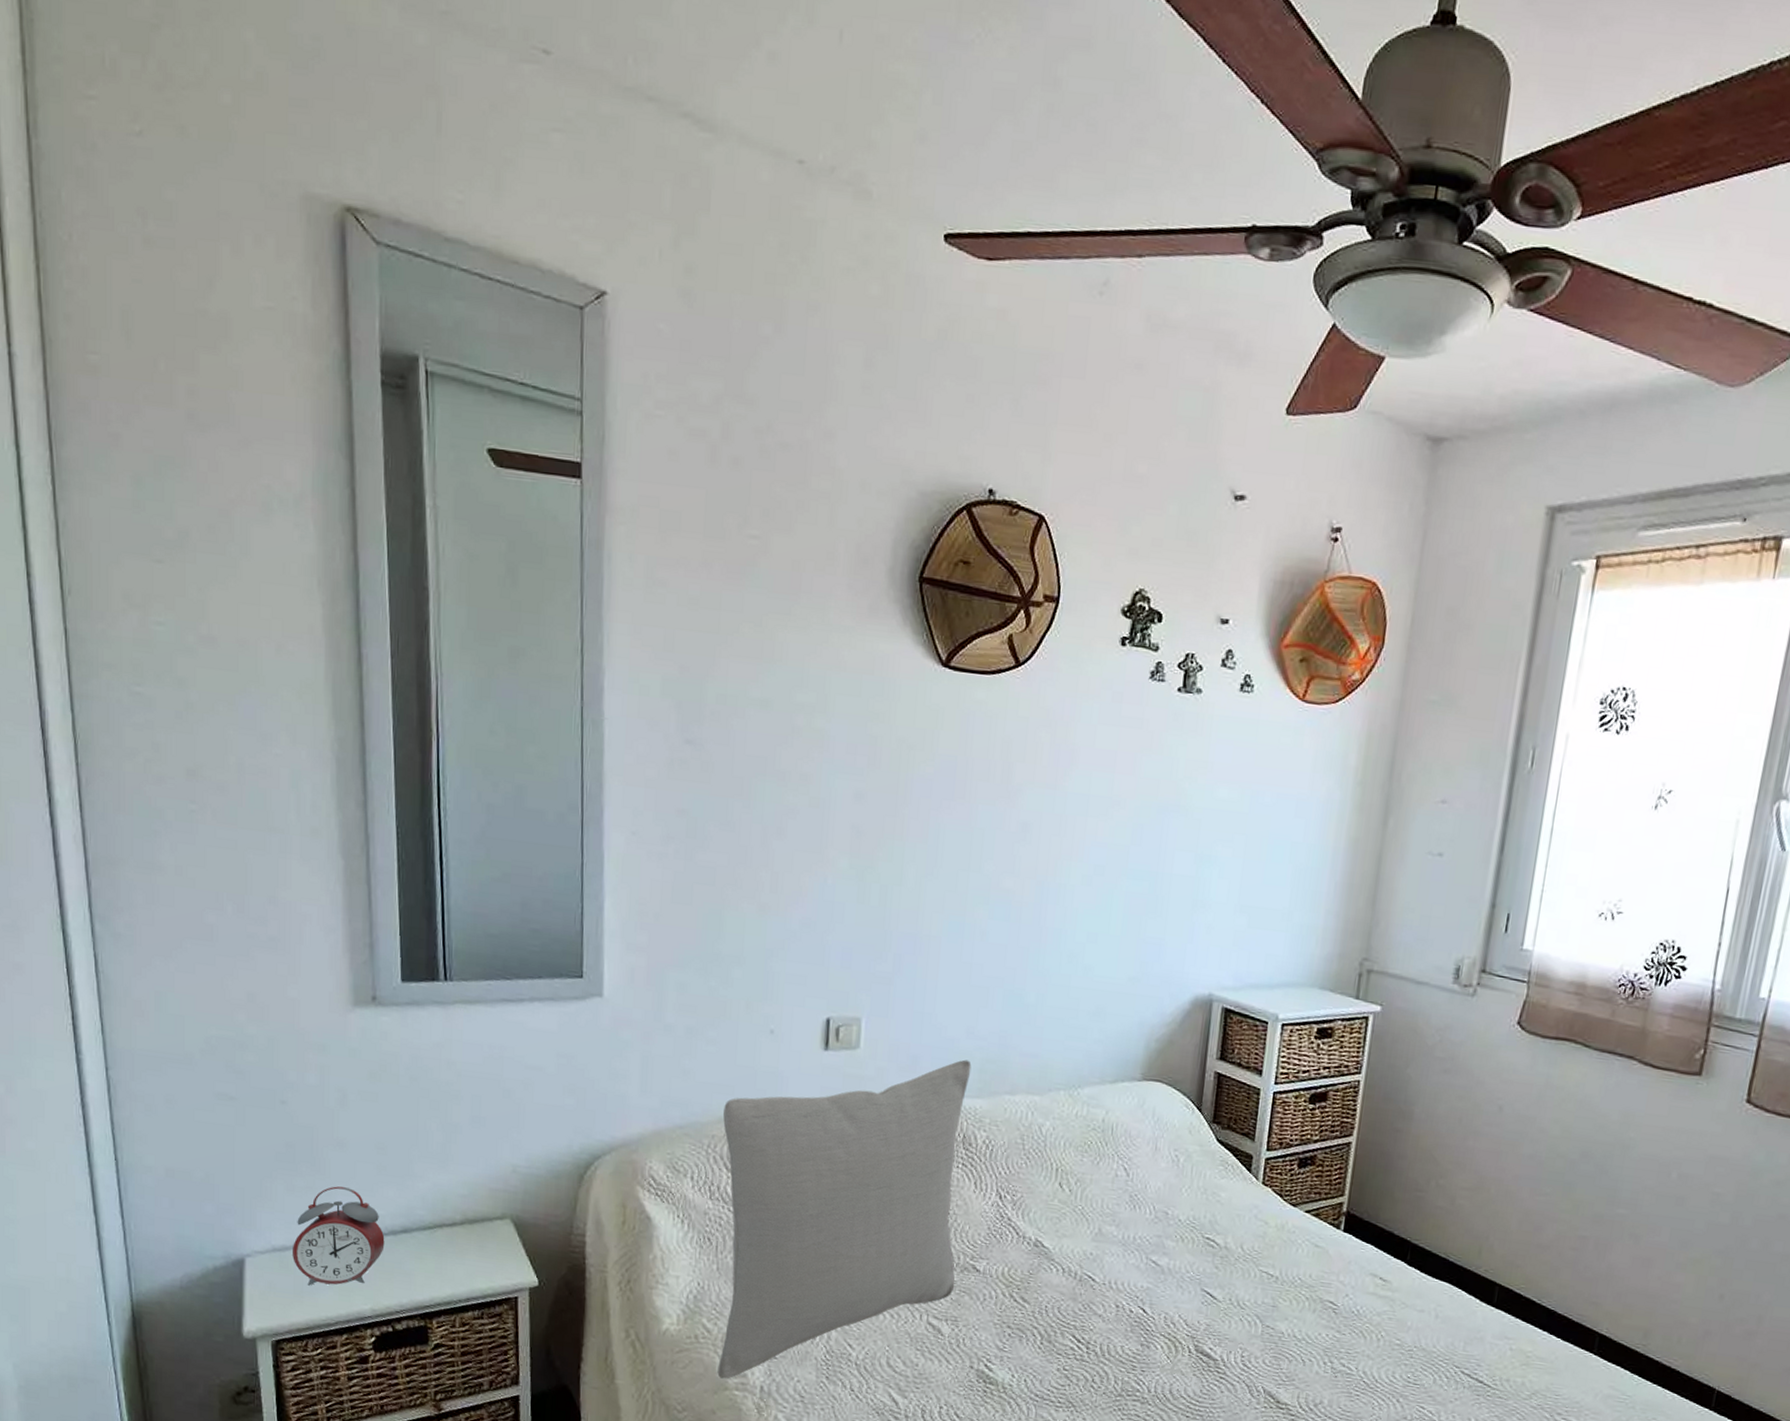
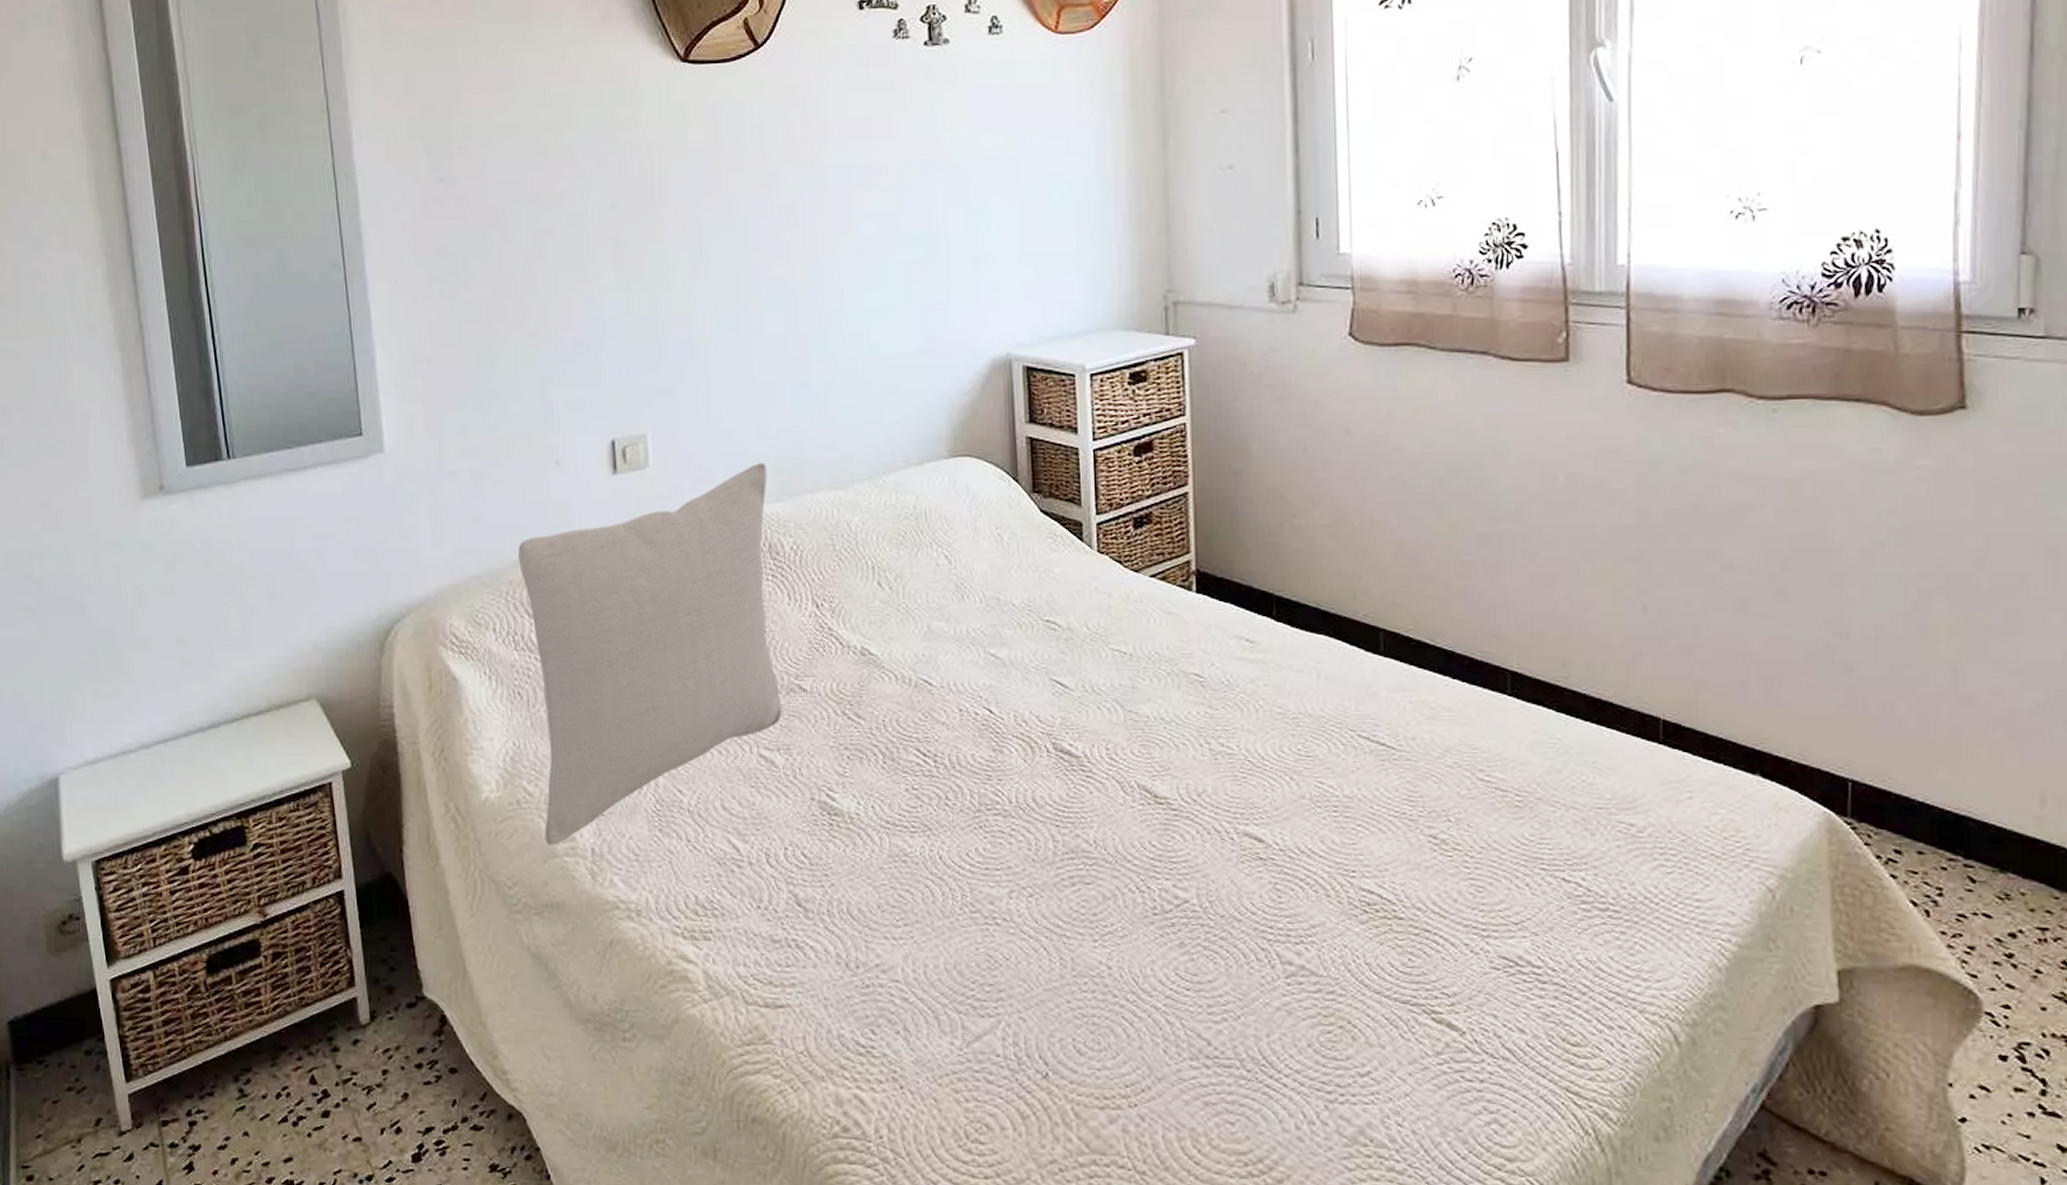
alarm clock: present [293,1186,385,1286] -> none [104,688,194,797]

